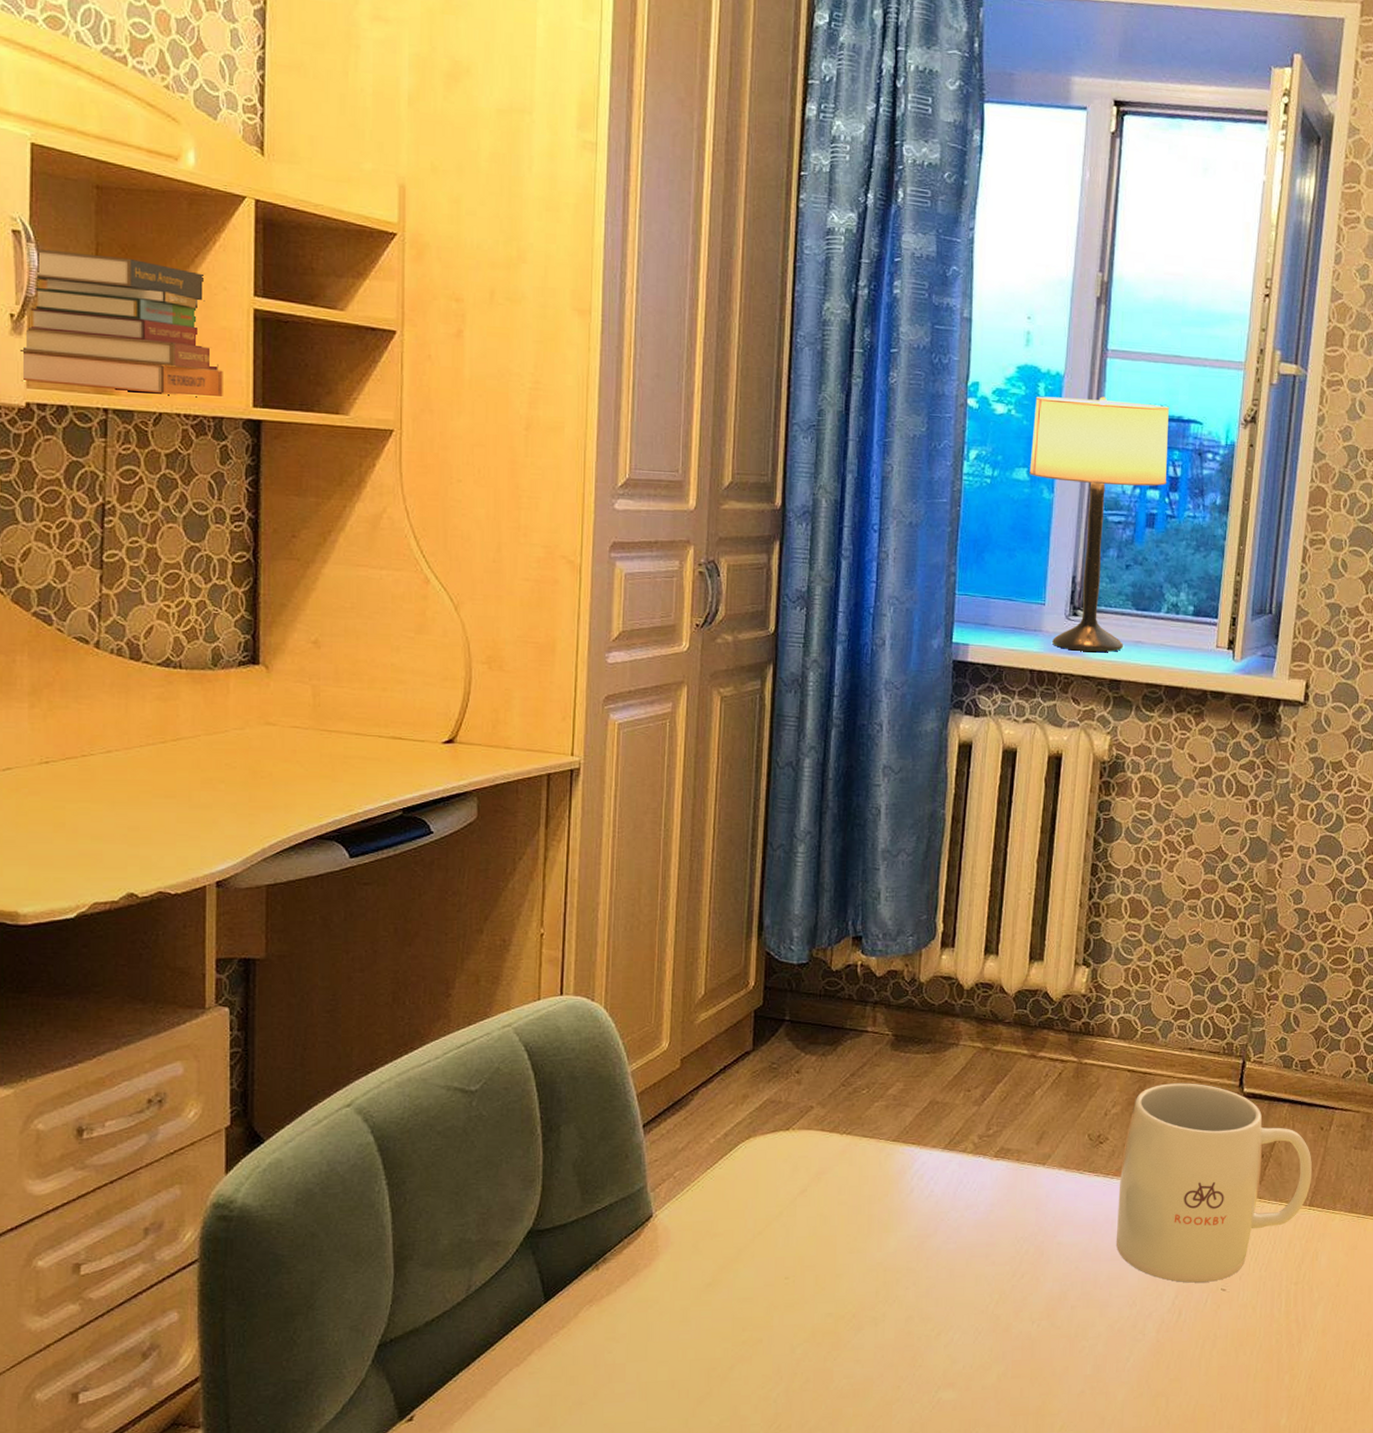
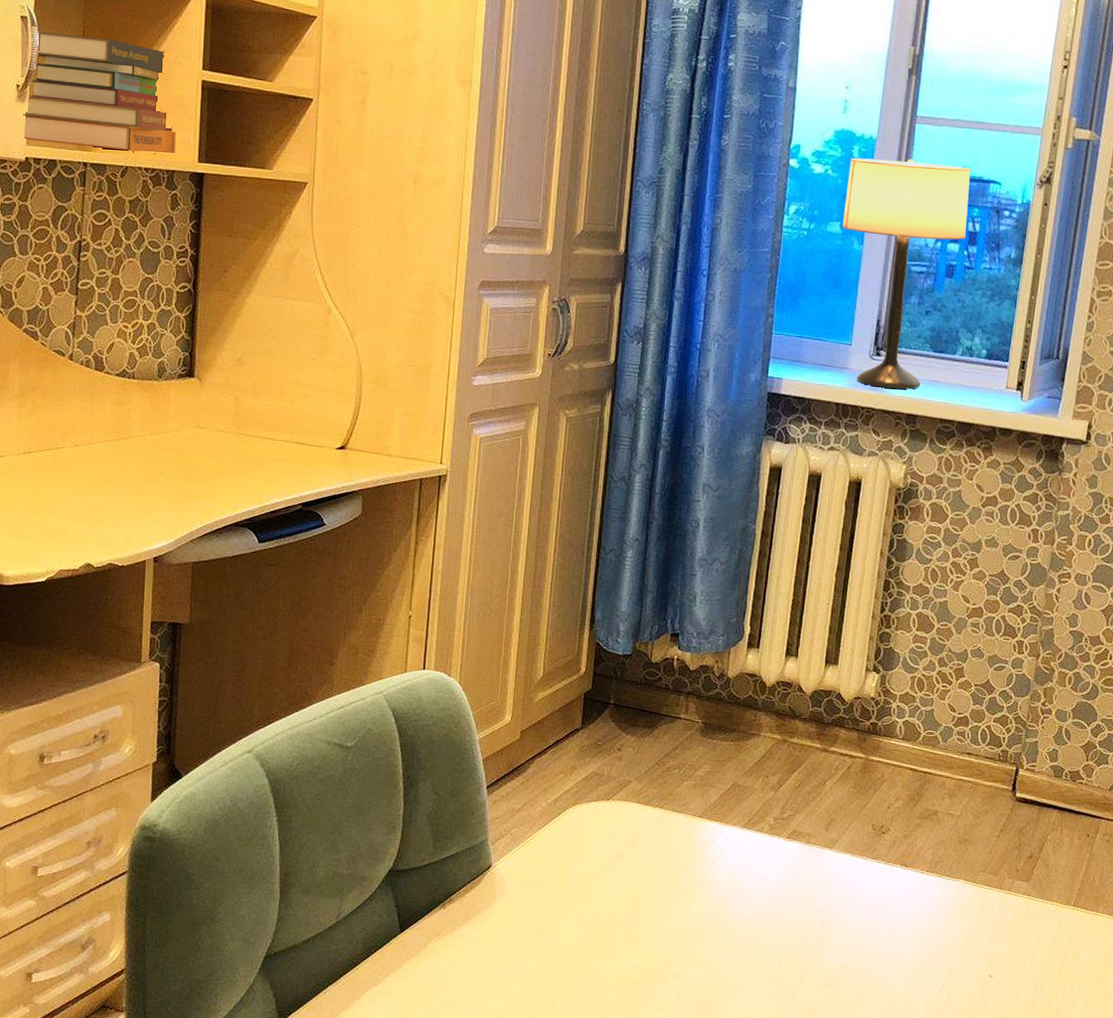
mug: present [1116,1083,1313,1283] -> none [893,783,1078,968]

